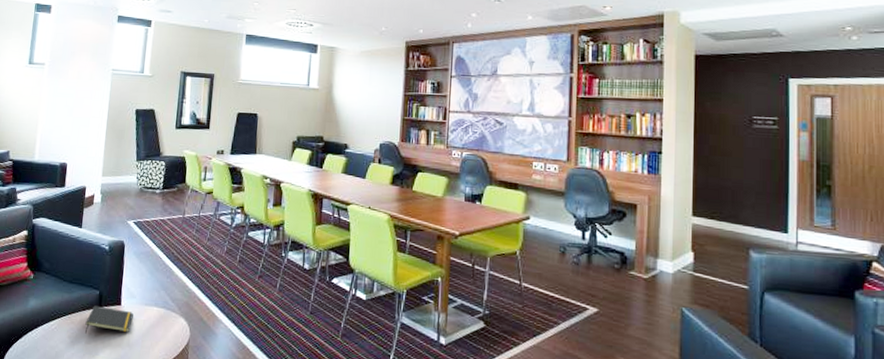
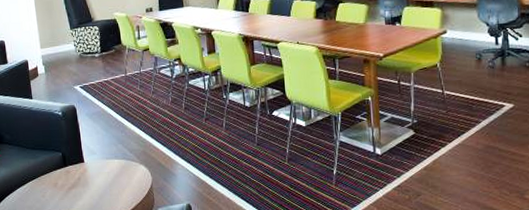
notepad: present [84,306,133,334] -> none [55,166,98,192]

